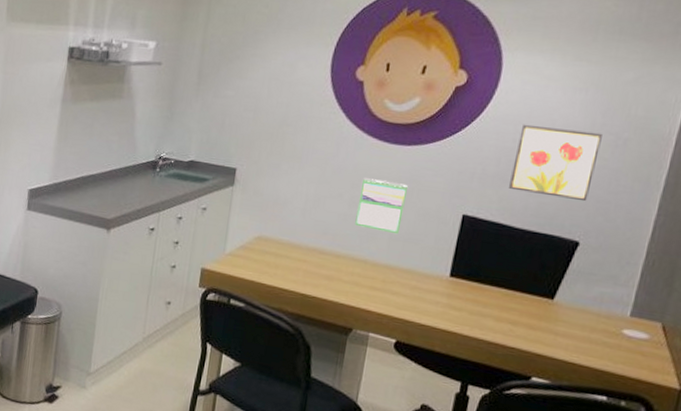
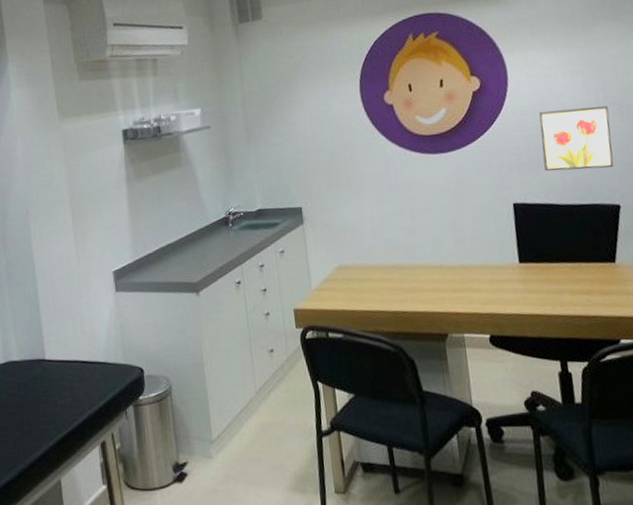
calendar: present [355,178,409,235] -> none [417,187,463,236]

